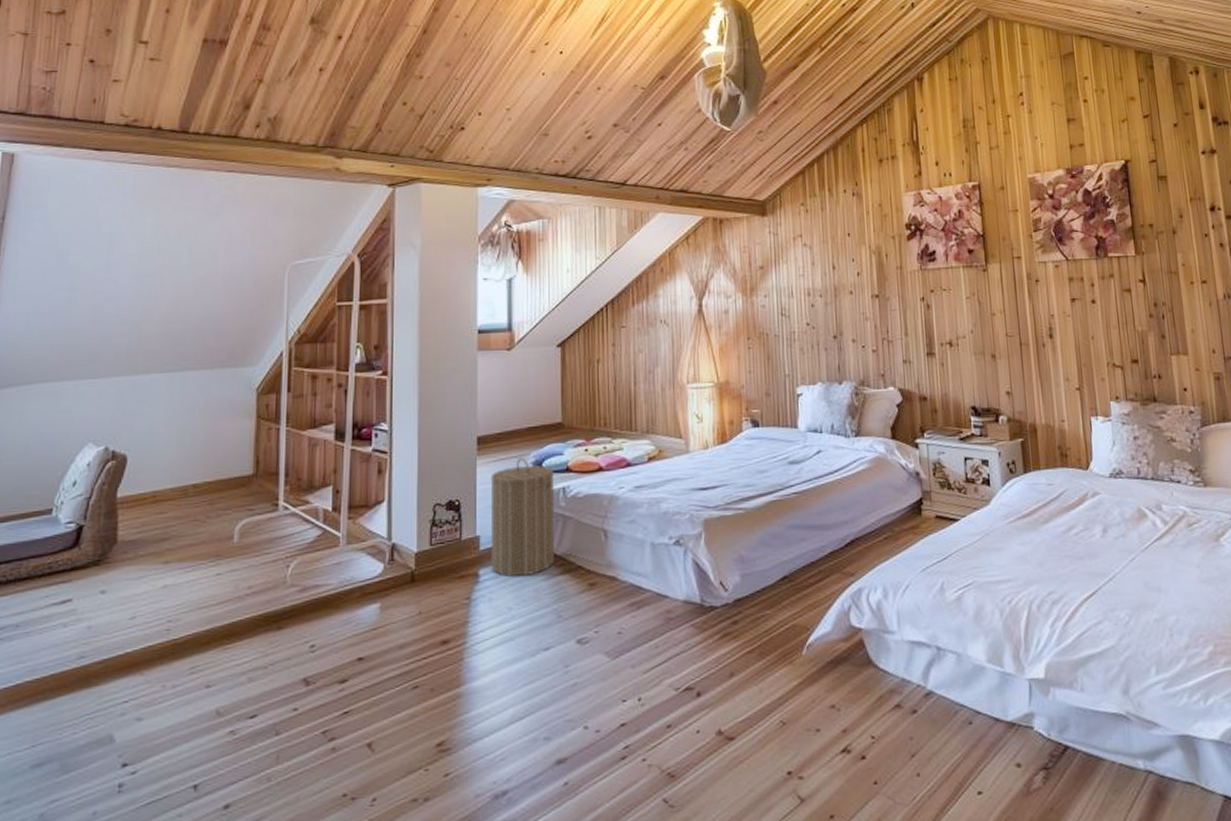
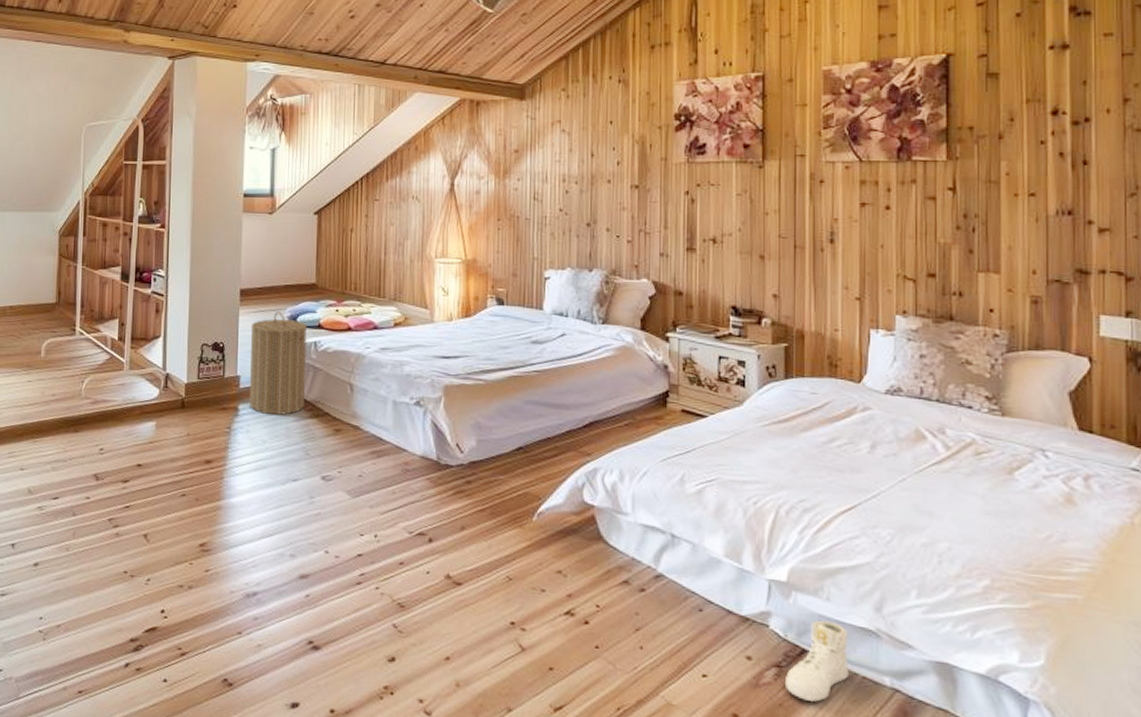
sneaker: none [1053,712,1108,800] -> present [785,620,850,702]

